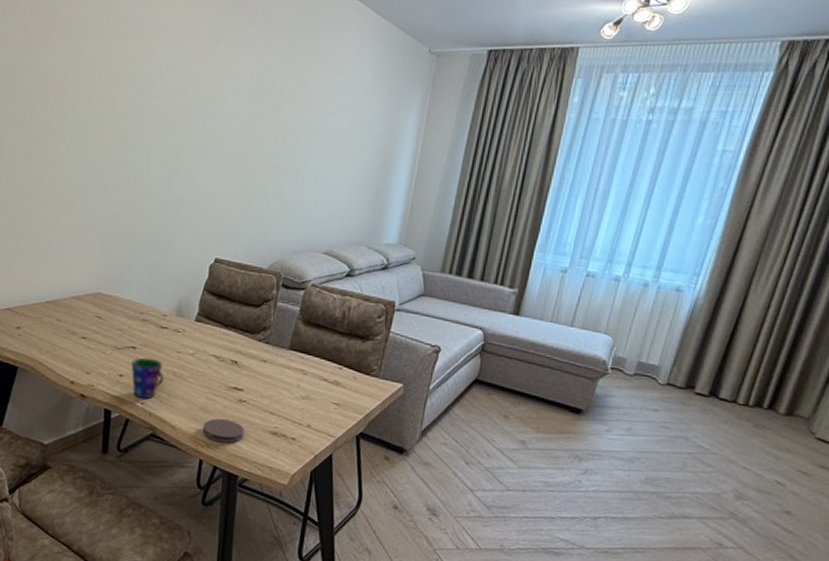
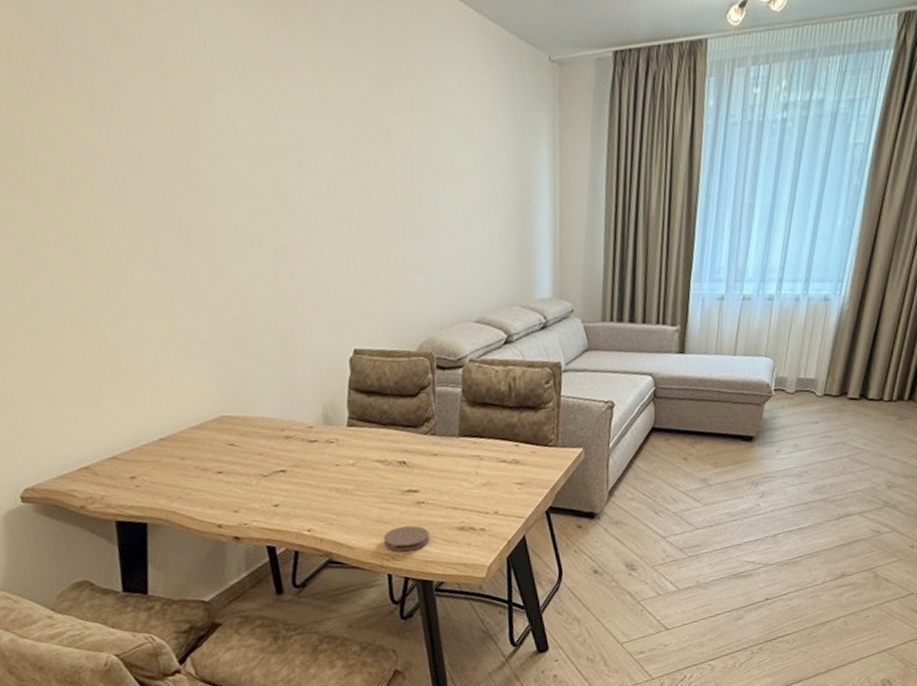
cup: present [131,357,164,399] -> none [284,478,328,526]

